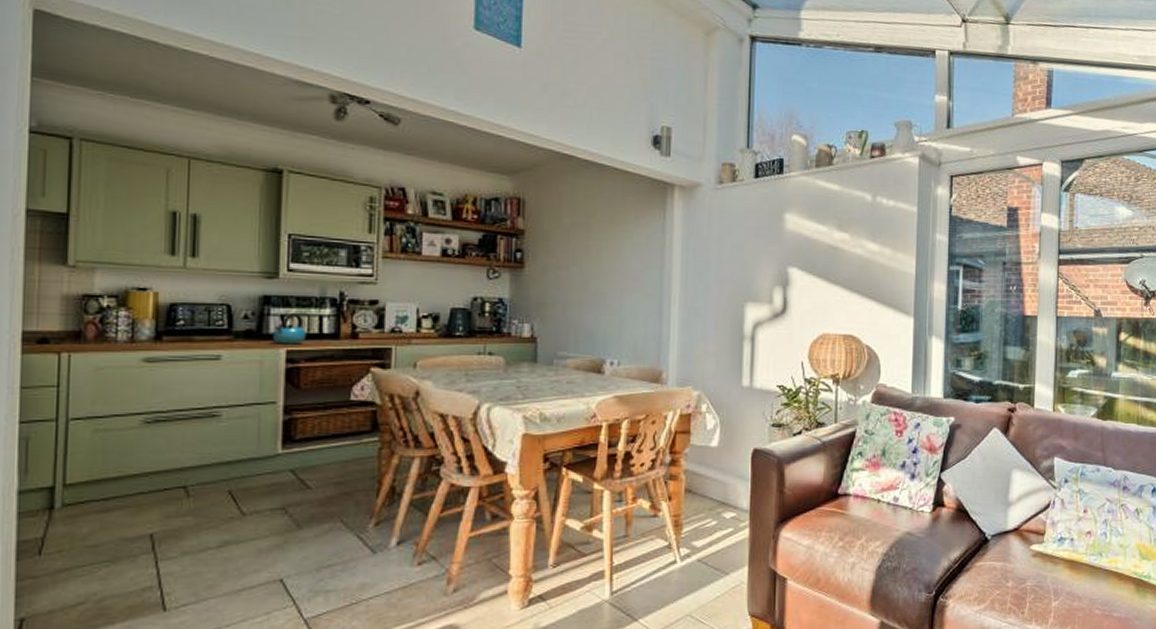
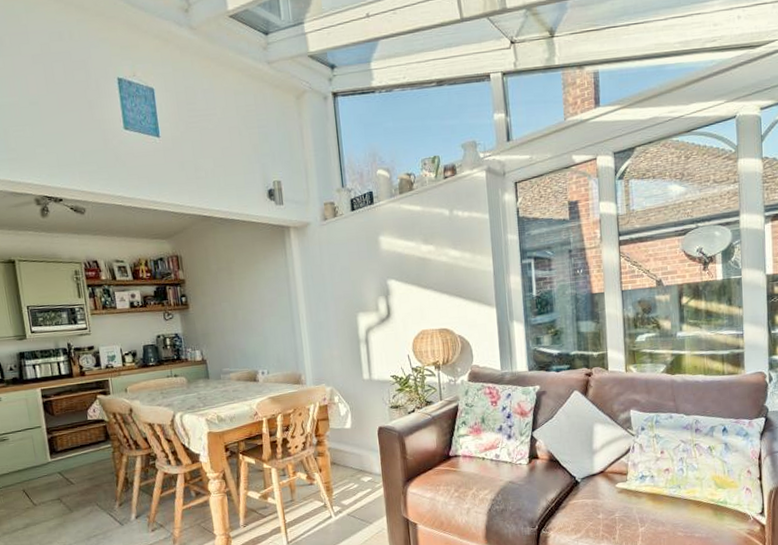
kettle: present [272,314,307,345] -> none [29,362,52,386]

